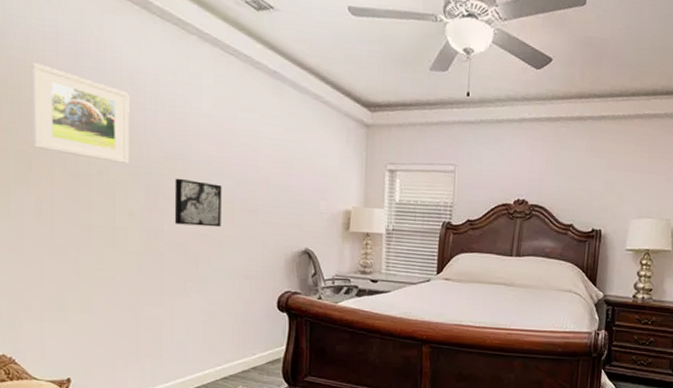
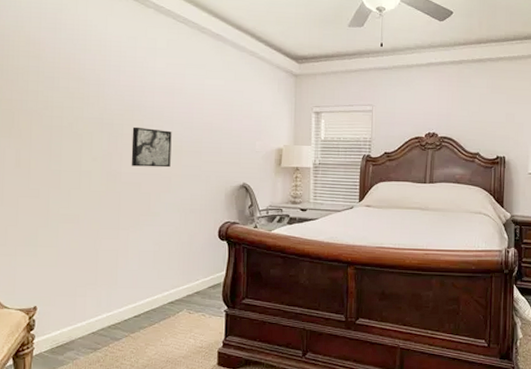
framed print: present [30,61,130,165] -> none [15,37,97,117]

